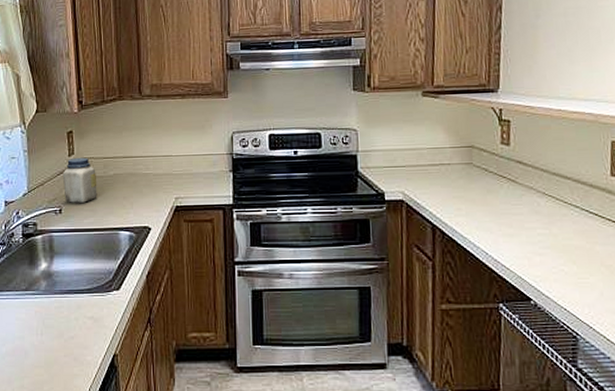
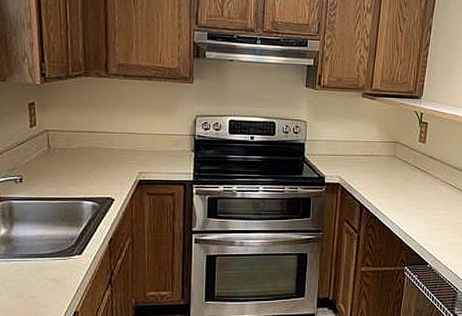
jar: present [62,157,97,203] -> none [23,129,60,173]

